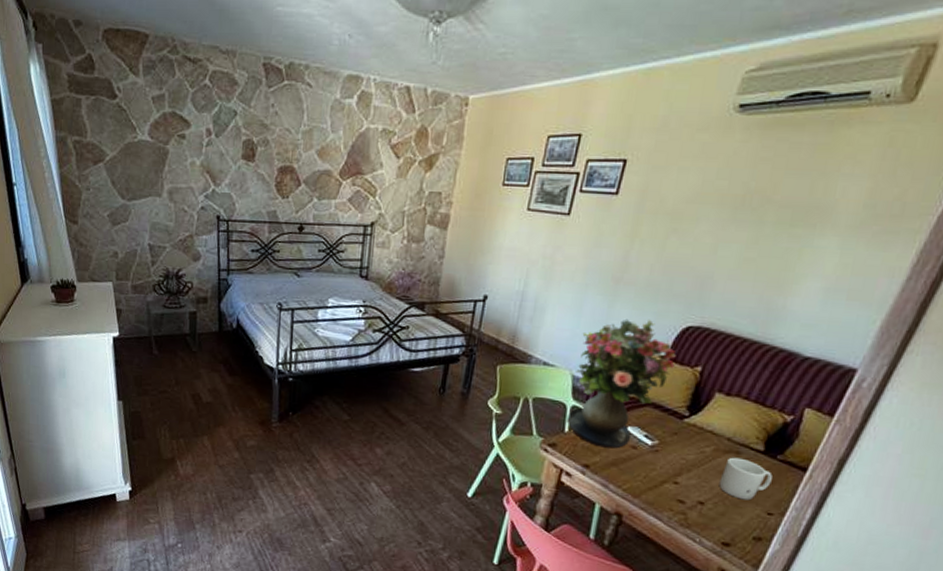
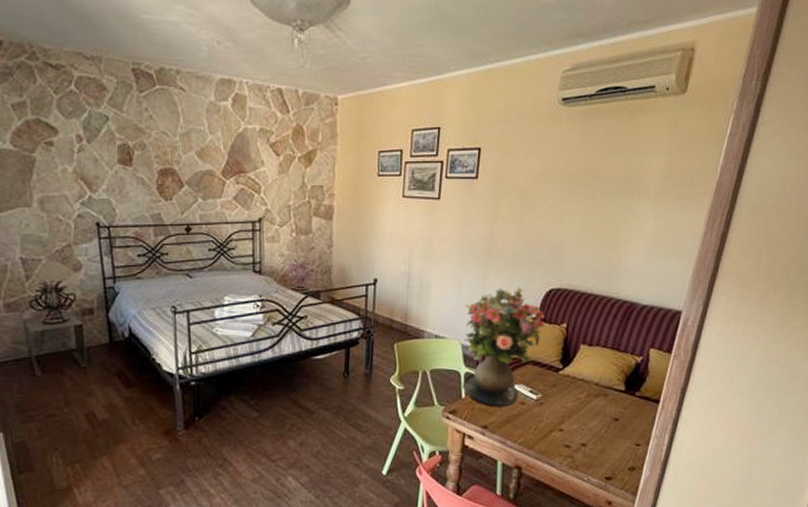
mug: present [719,457,773,501] -> none [595,399,635,436]

